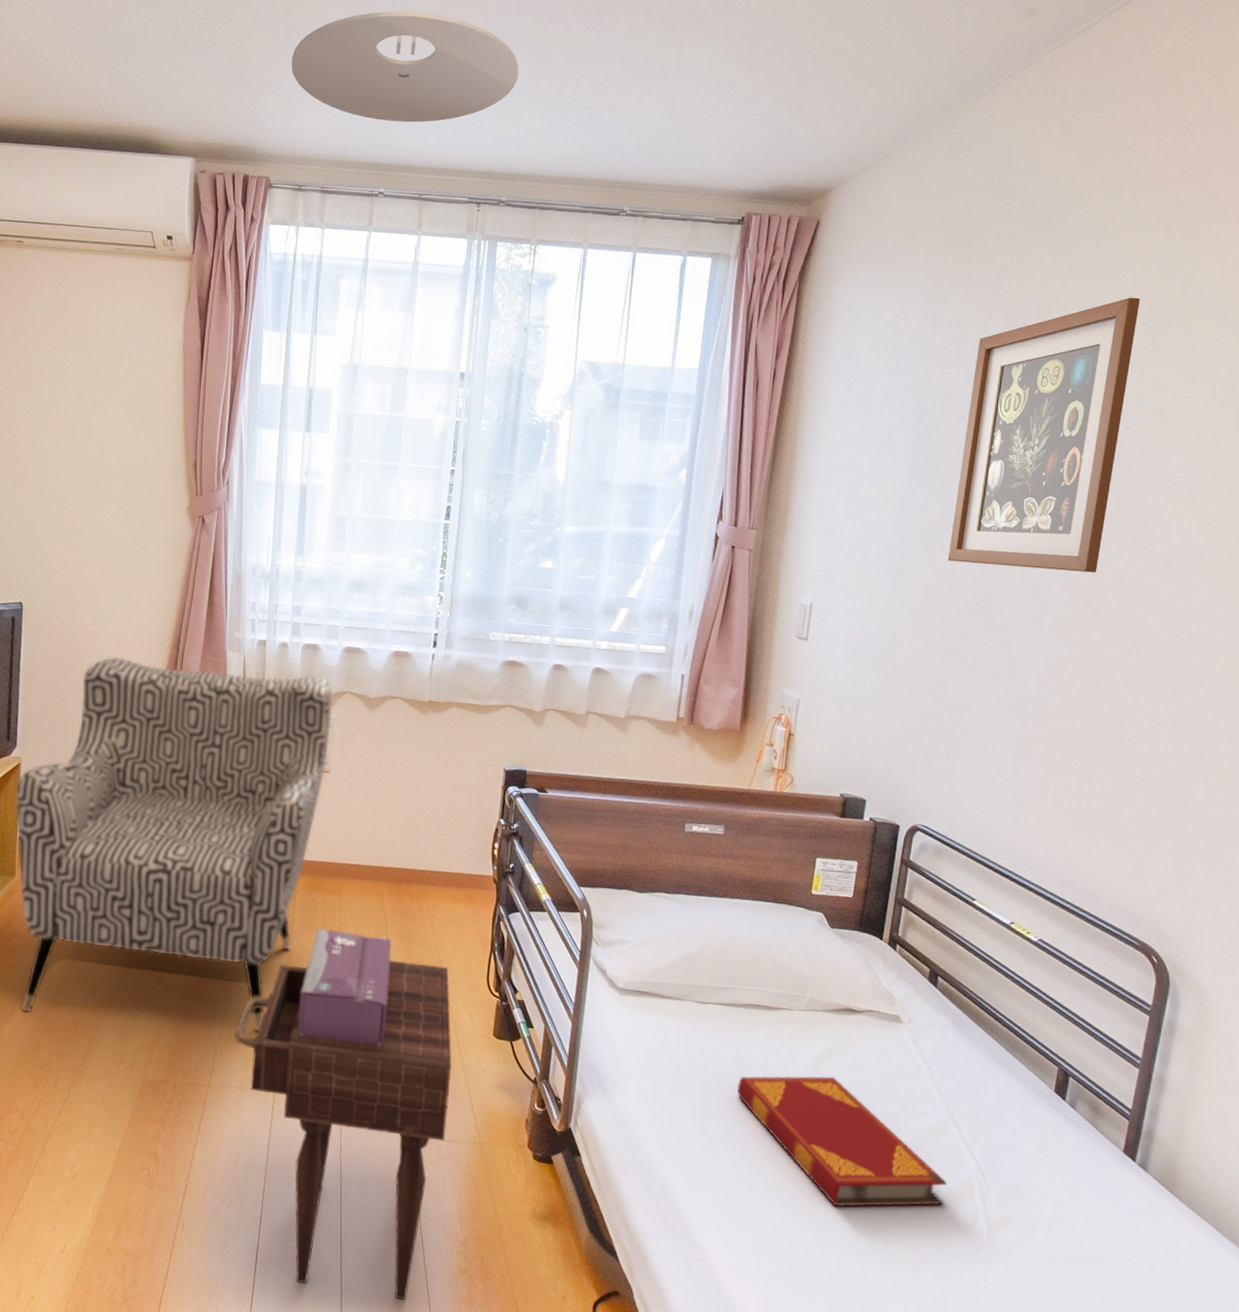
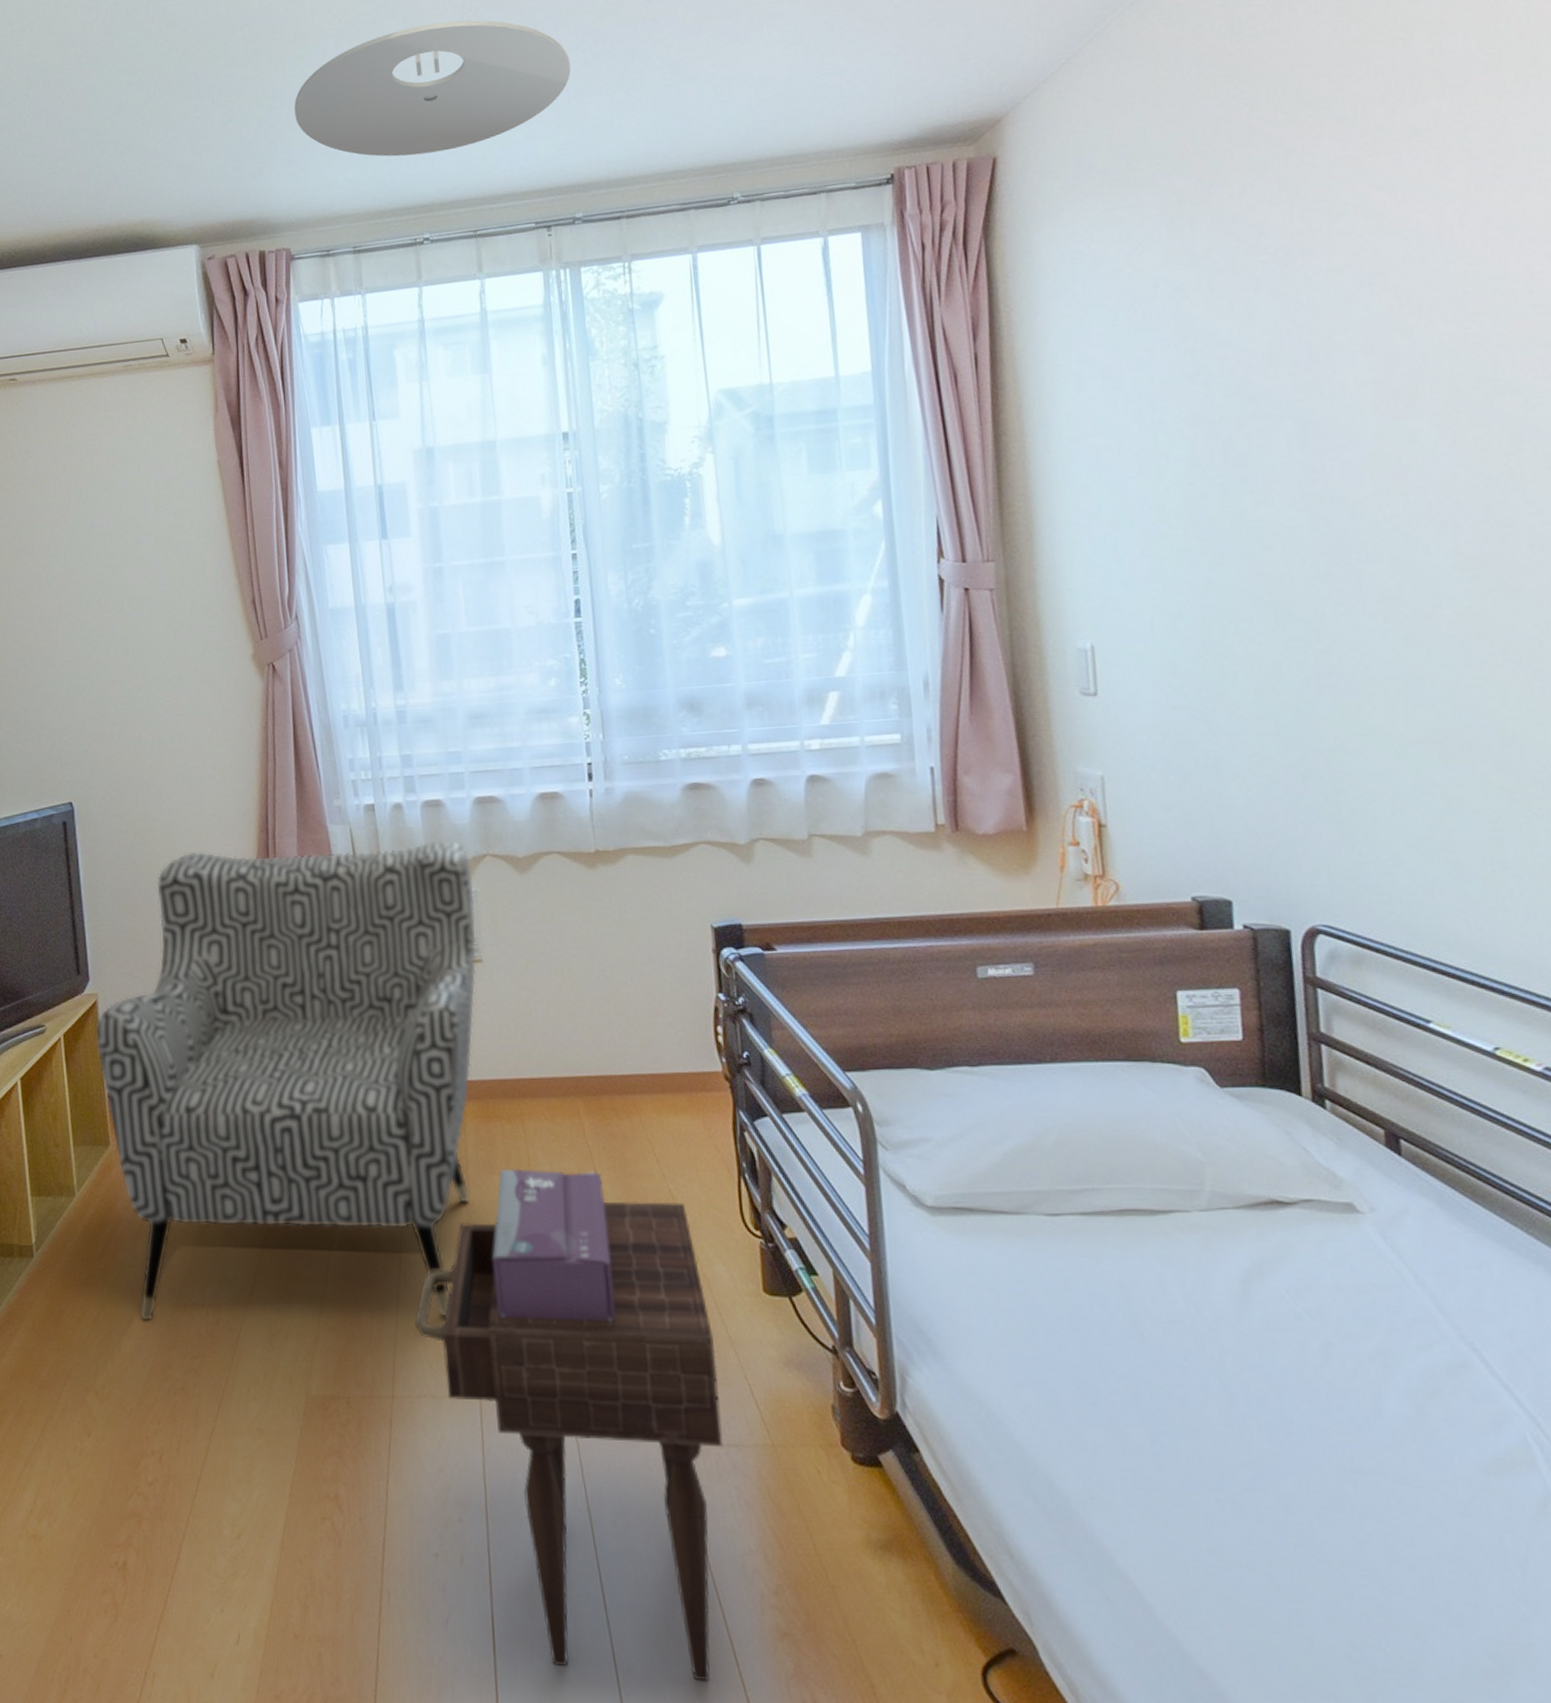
hardback book: present [737,1076,948,1207] -> none [1129,1303,1489,1497]
wall art: present [947,297,1141,573] -> none [1252,165,1503,559]

